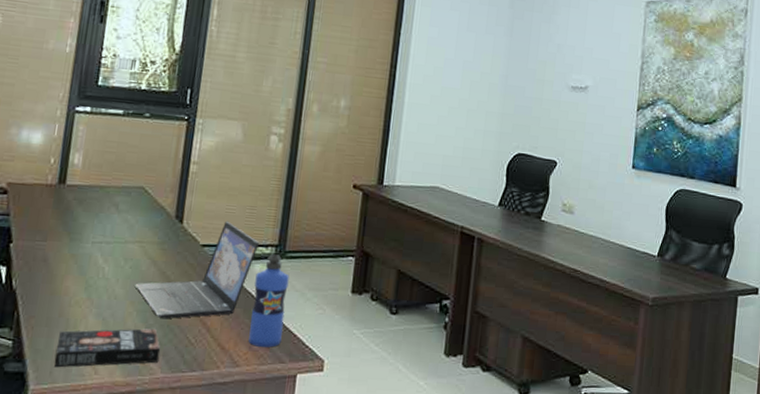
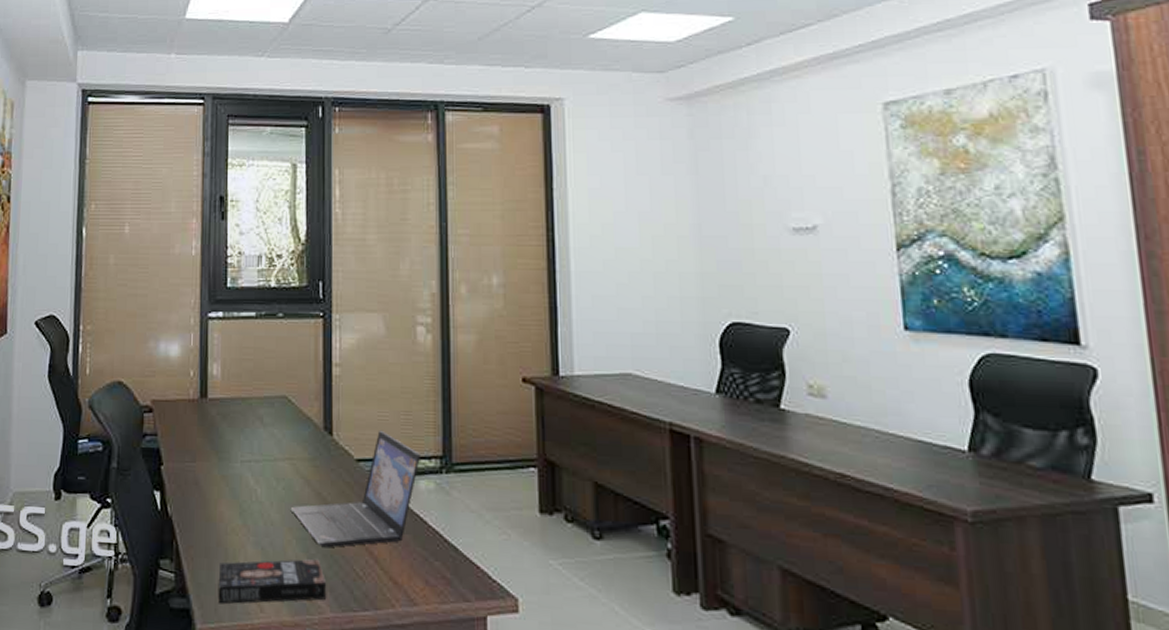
water bottle: present [248,253,290,347] -> none [422,466,462,582]

